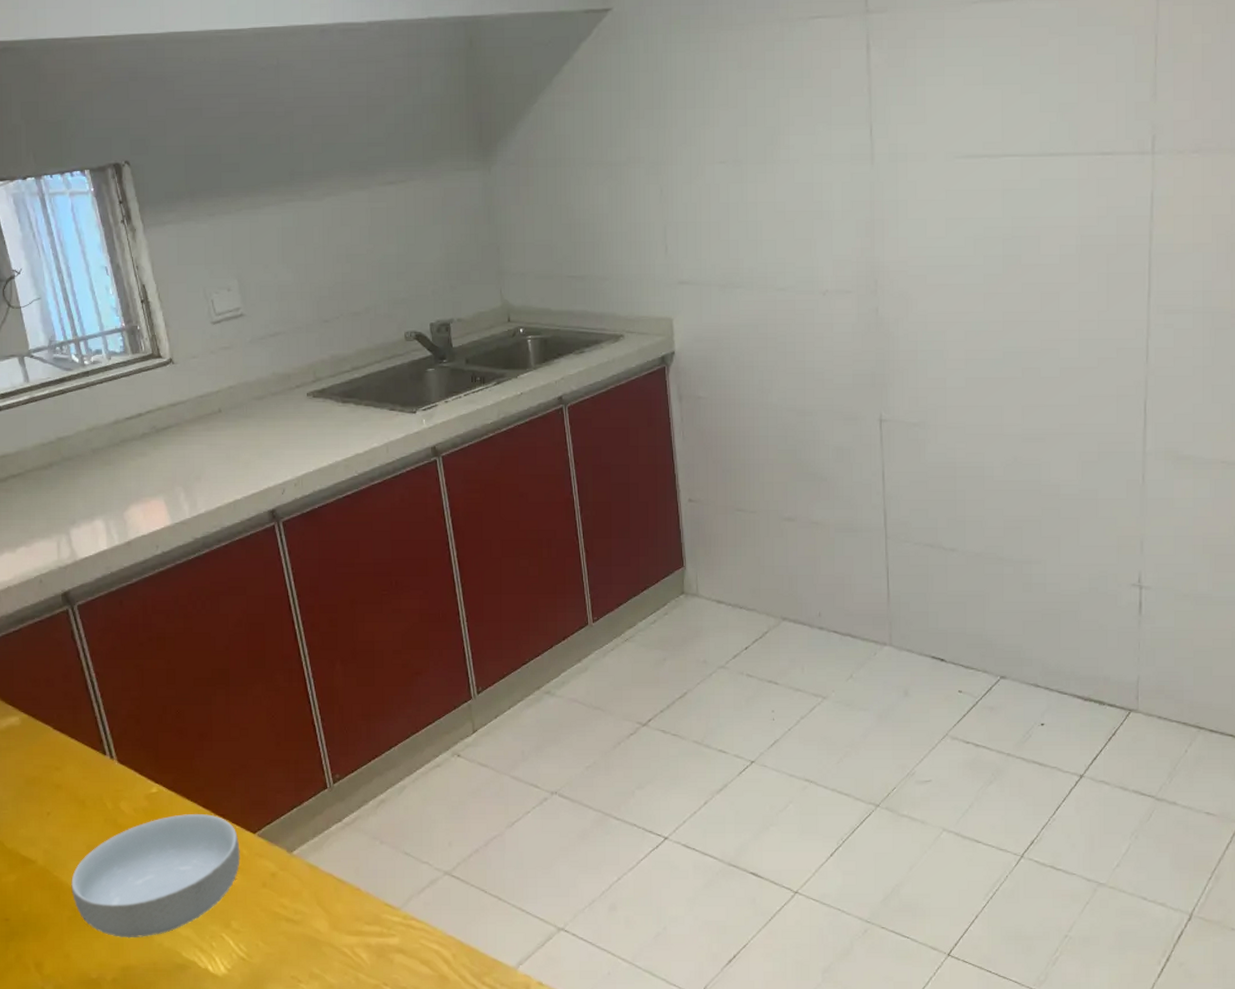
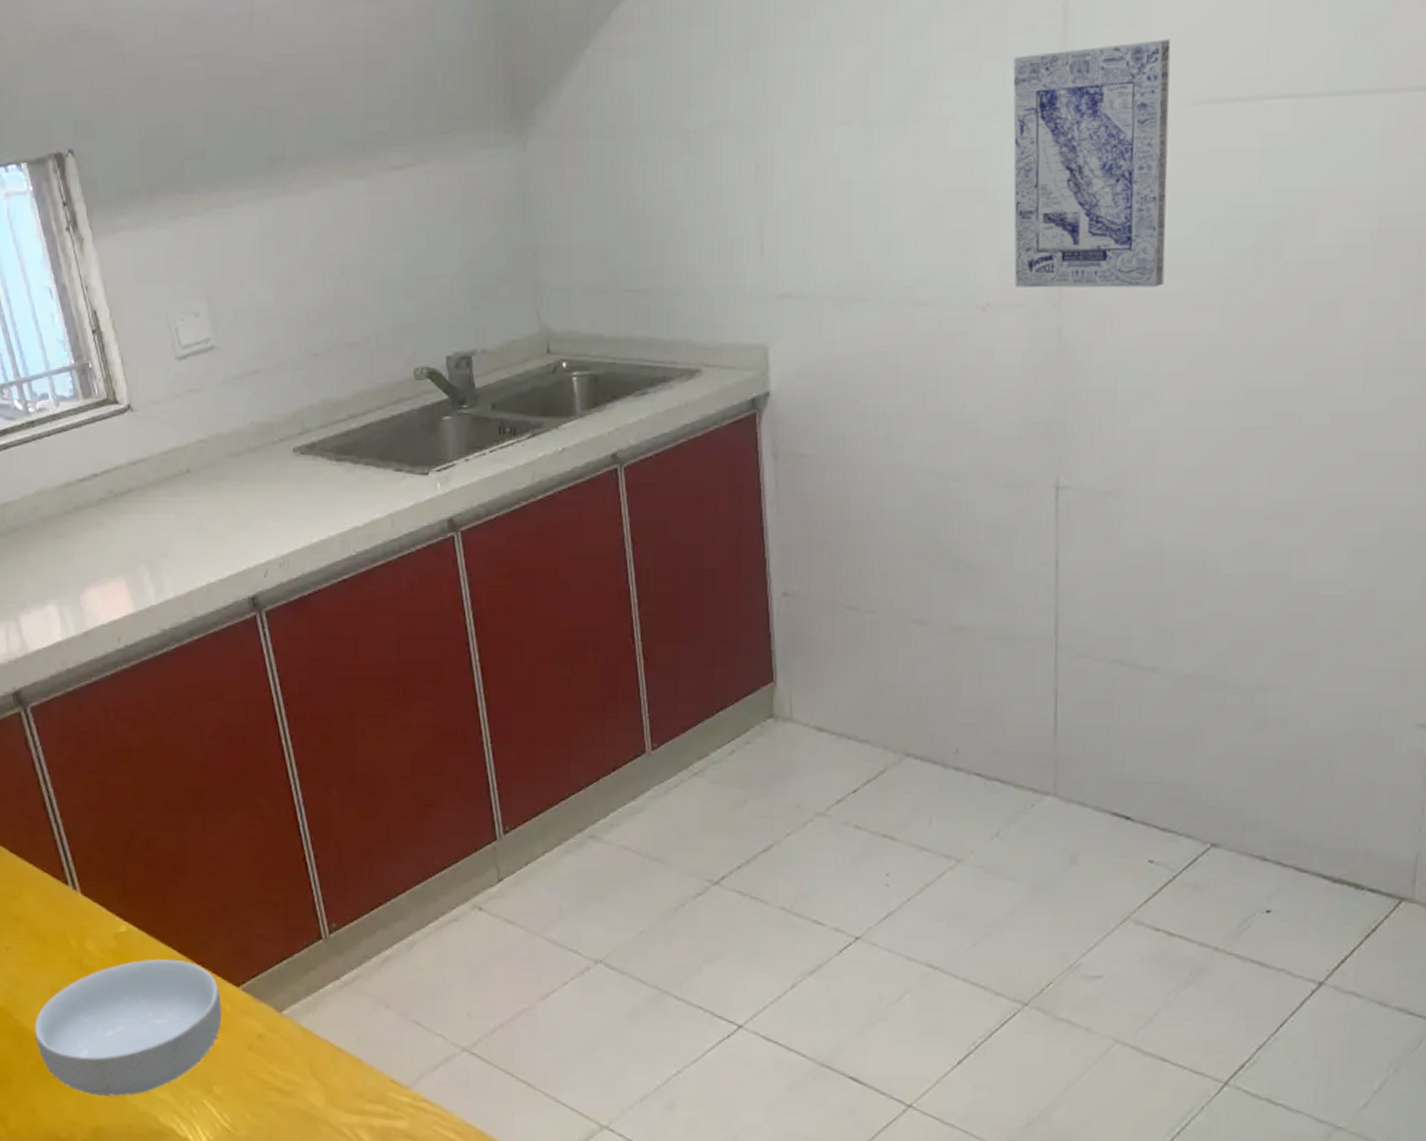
wall art: none [836,114,945,281] -> present [1013,39,1171,288]

